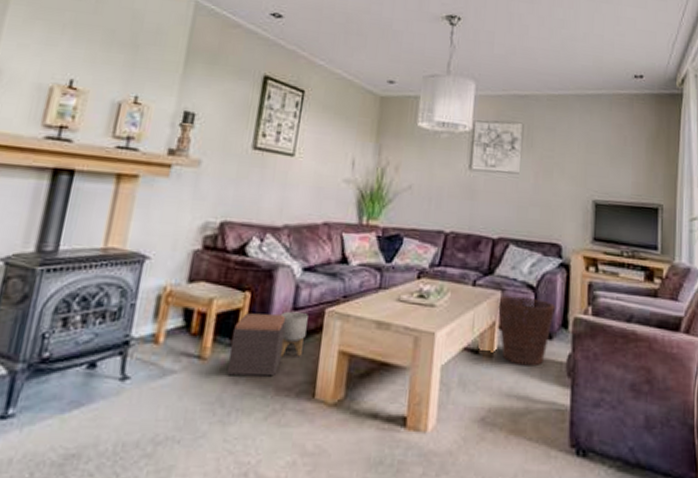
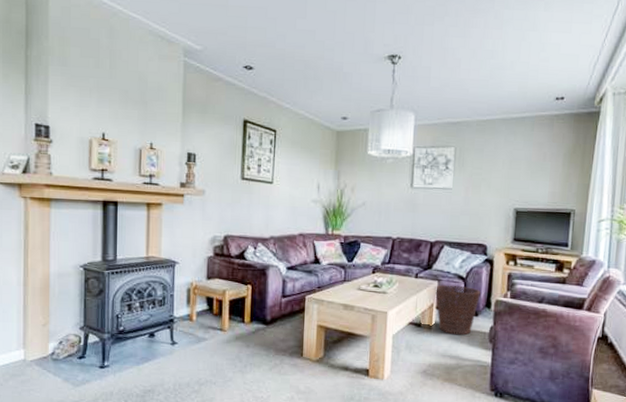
footstool: present [226,313,286,377] -> none [240,300,278,342]
planter: present [280,311,308,357] -> none [274,298,294,329]

